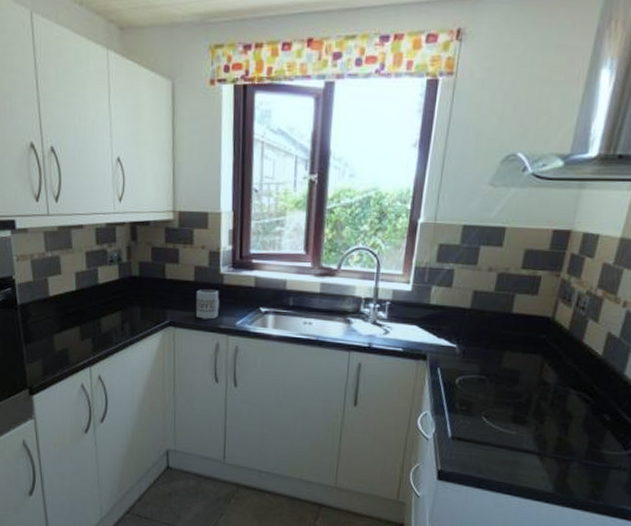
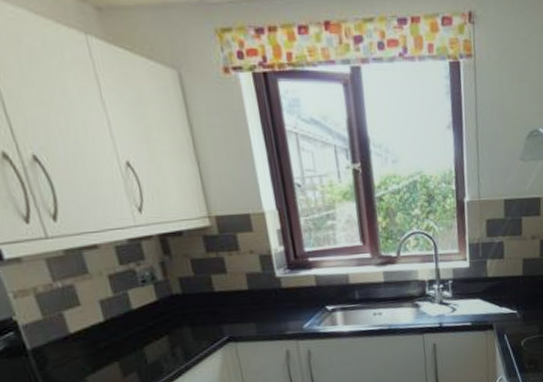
mug: present [195,289,219,320] -> none [253,295,283,329]

